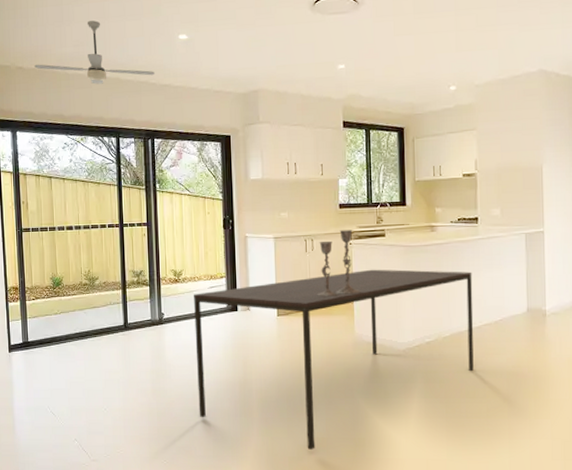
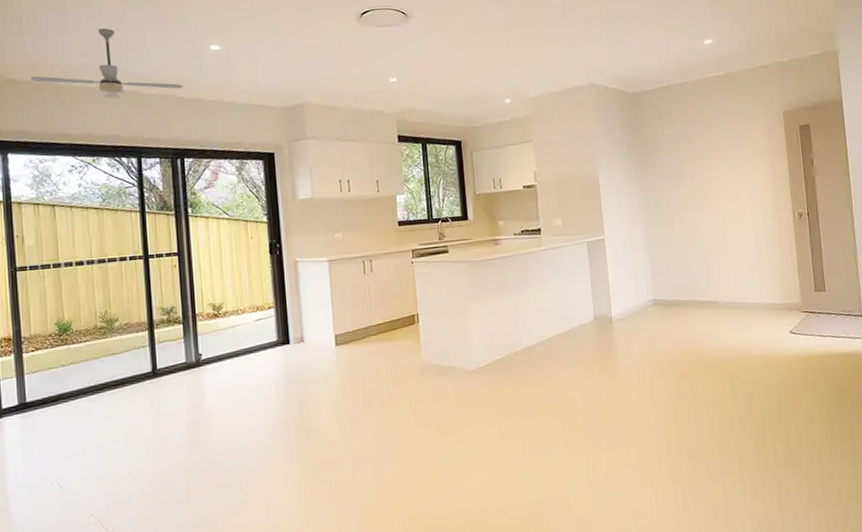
dining table: present [194,269,474,450] -> none [237,283,547,490]
candlestick: present [317,230,361,296] -> none [378,248,426,321]

